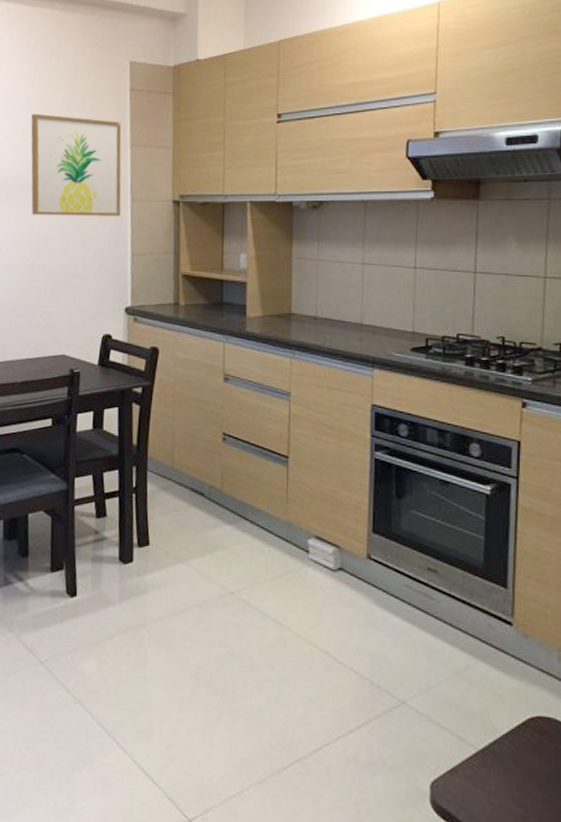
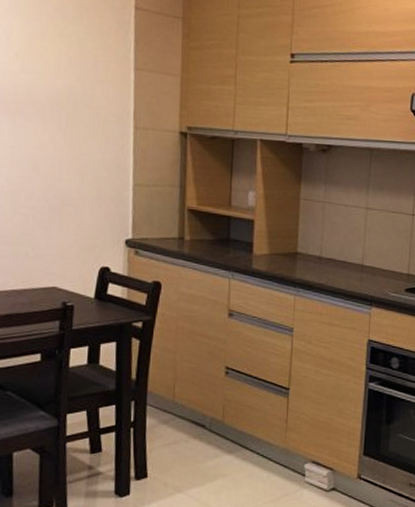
wall art: present [31,113,122,216] -> none [17,20,124,143]

